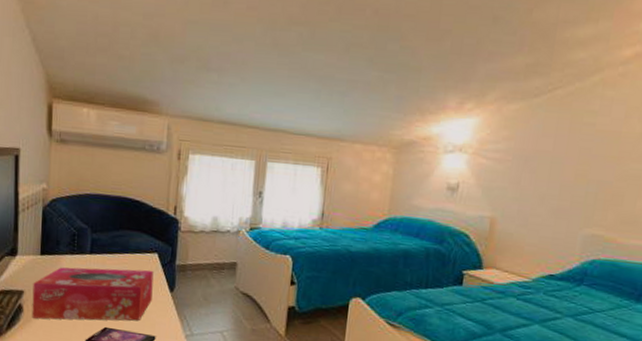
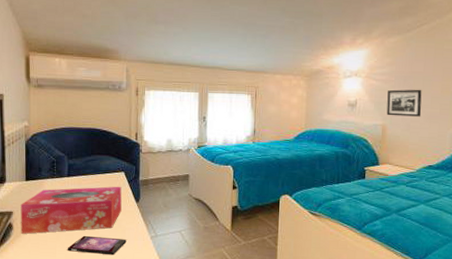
picture frame: none [497,172,548,210] -> present [386,89,422,117]

